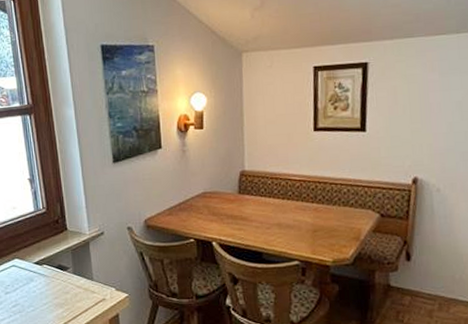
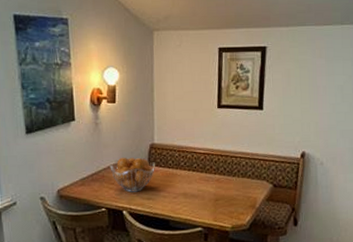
fruit basket: none [198,185,247,223] -> present [109,157,156,193]

